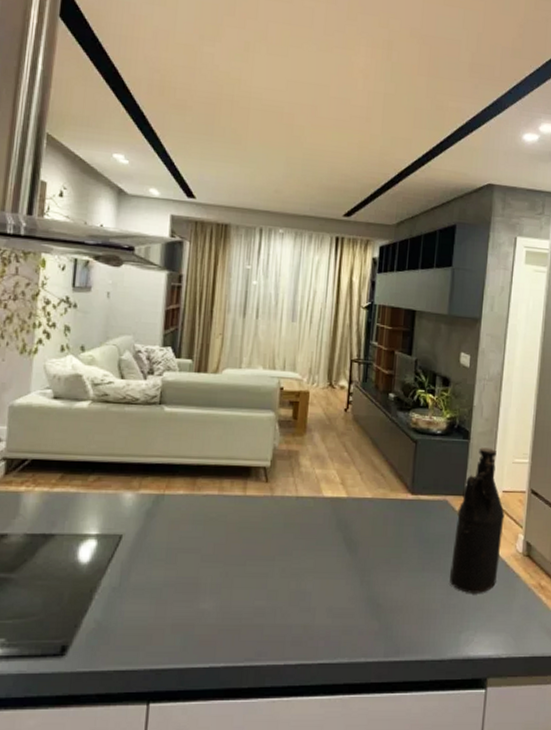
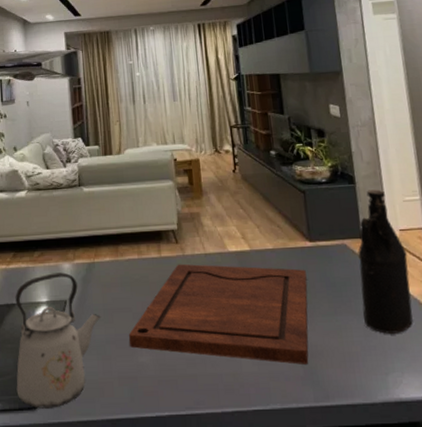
kettle: none [41,502,162,656] -> present [15,272,101,409]
cutting board: none [190,505,401,619] -> present [128,264,309,364]

